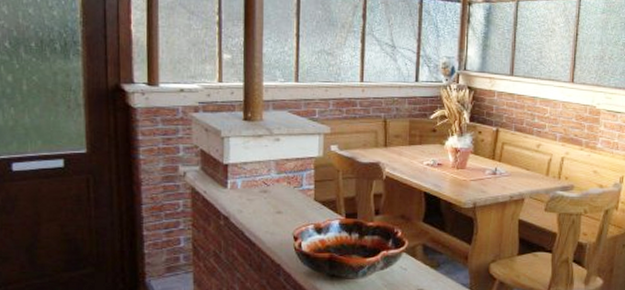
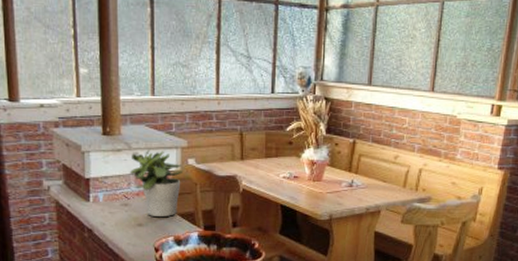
potted plant: none [270,135,325,204] -> present [129,149,182,217]

